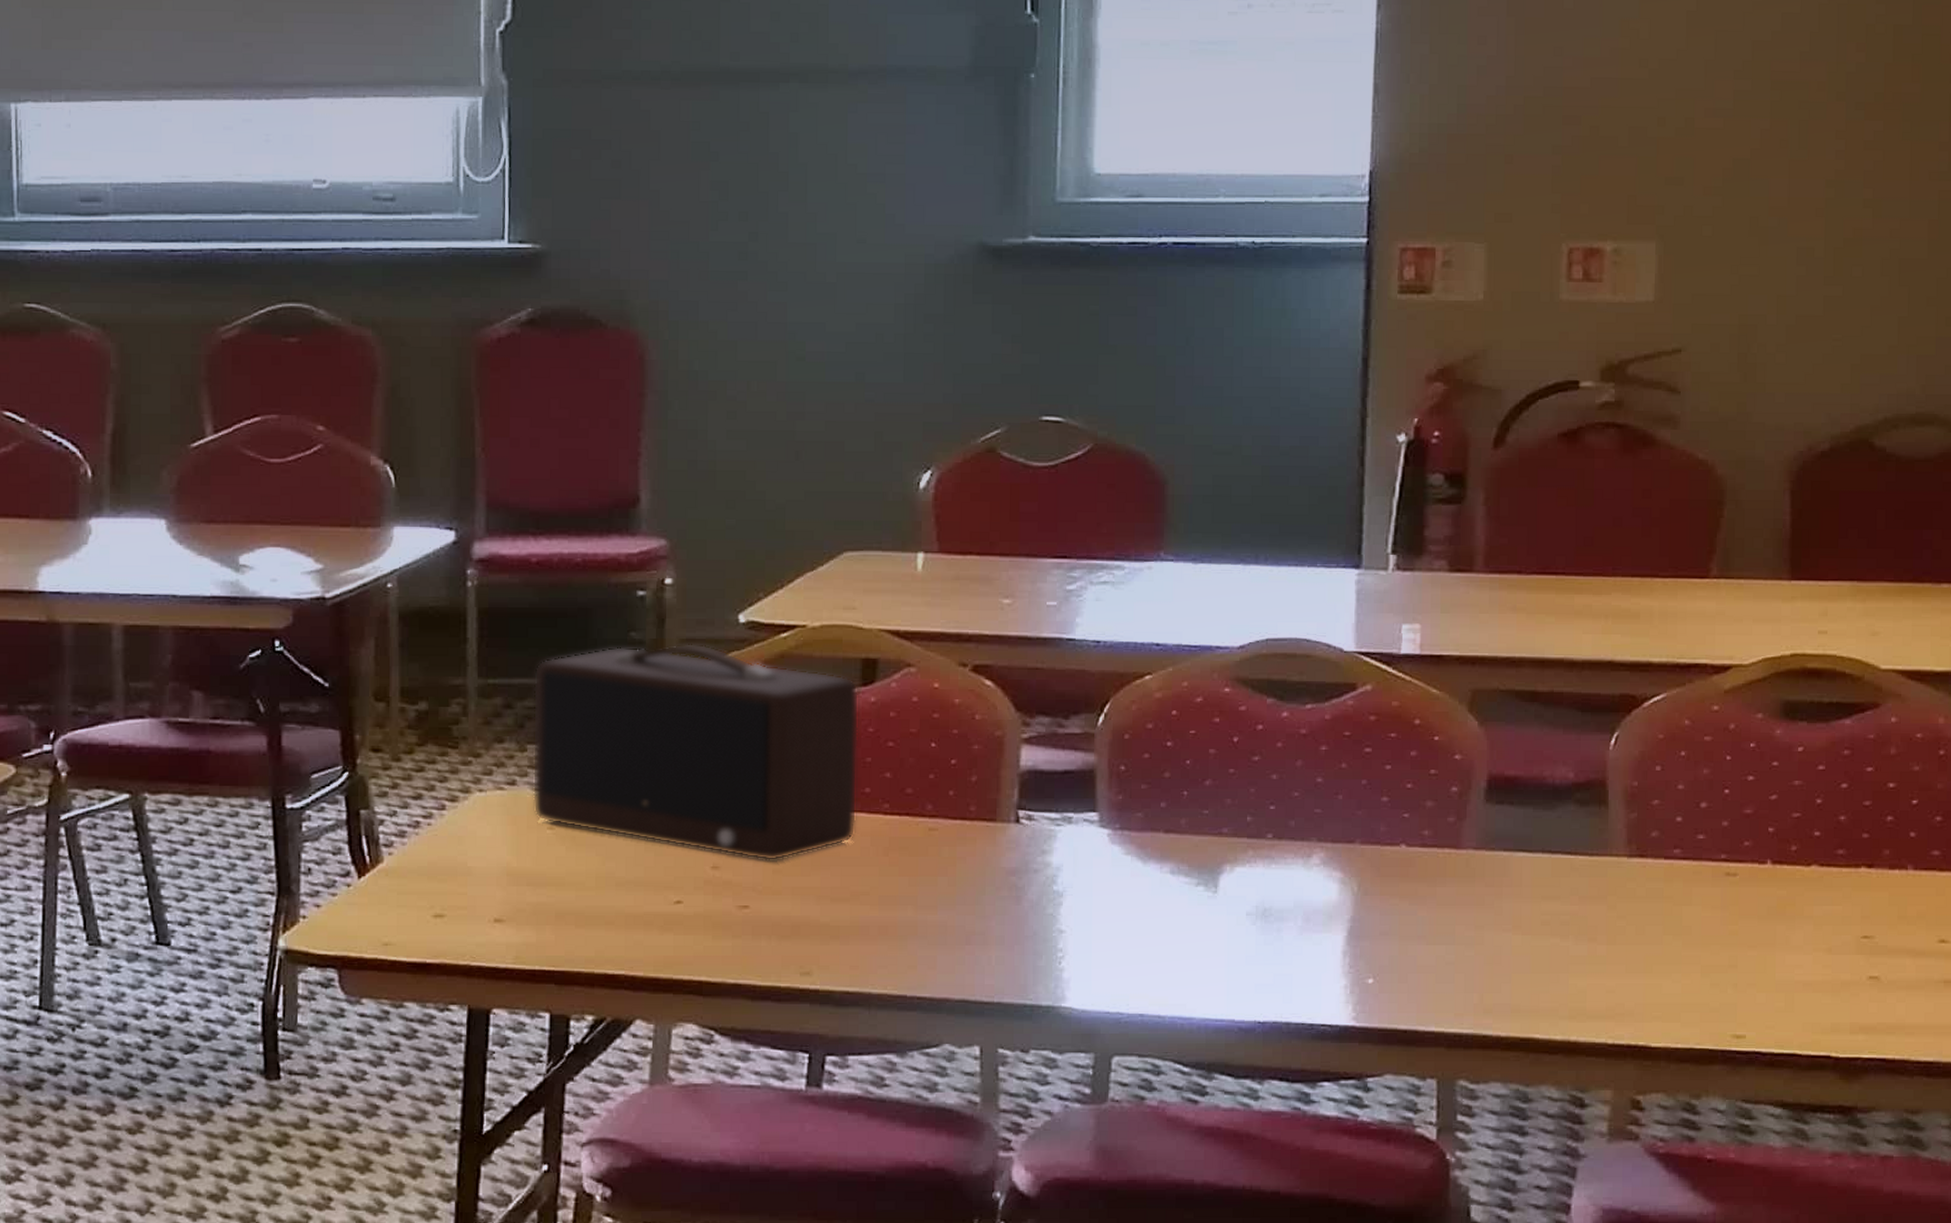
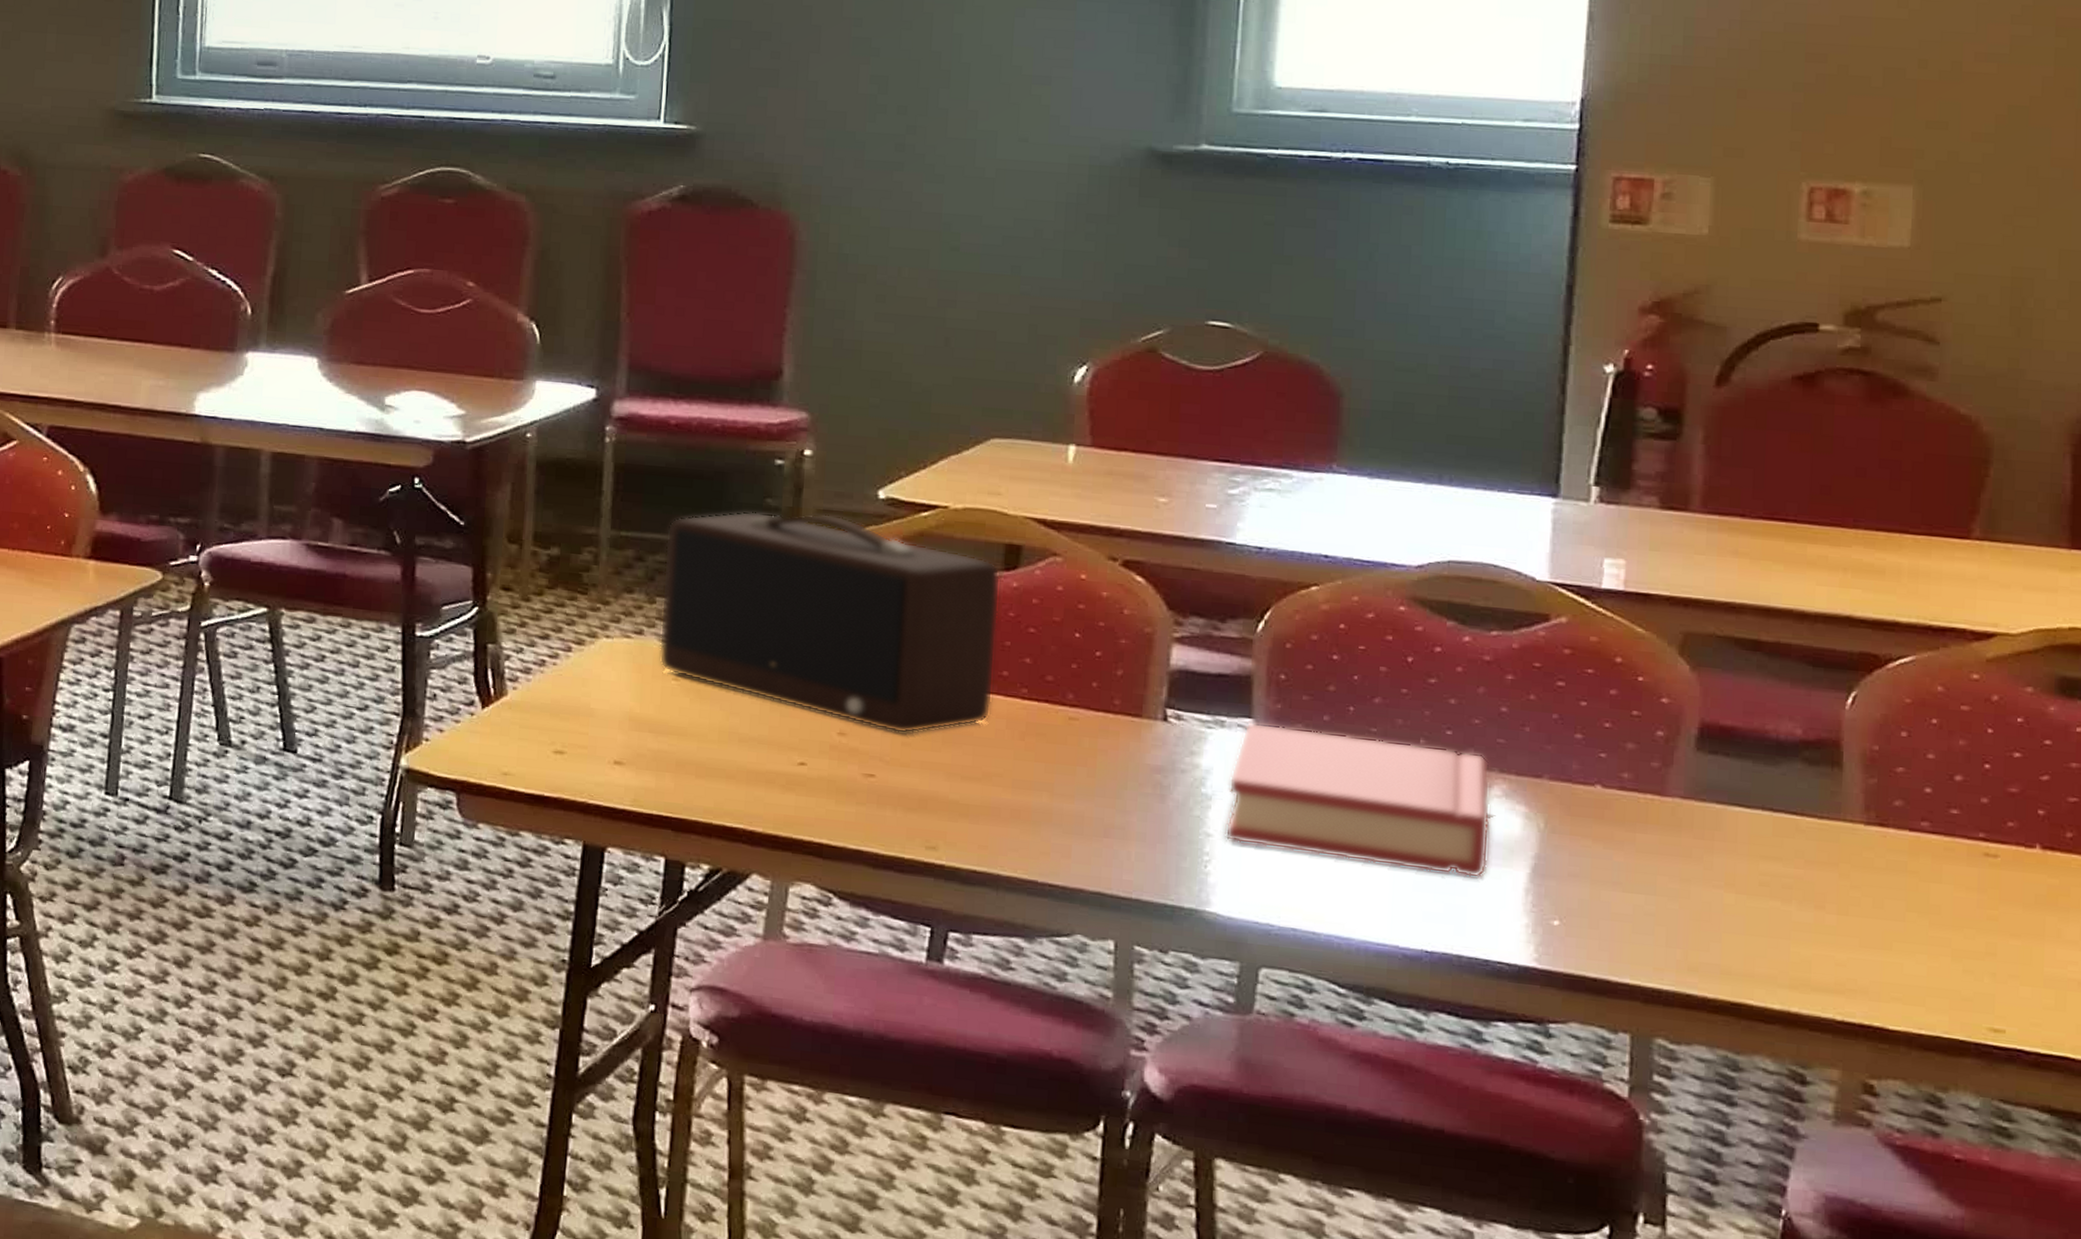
hardback book: none [1076,816,1311,947] -> present [1225,722,1491,879]

